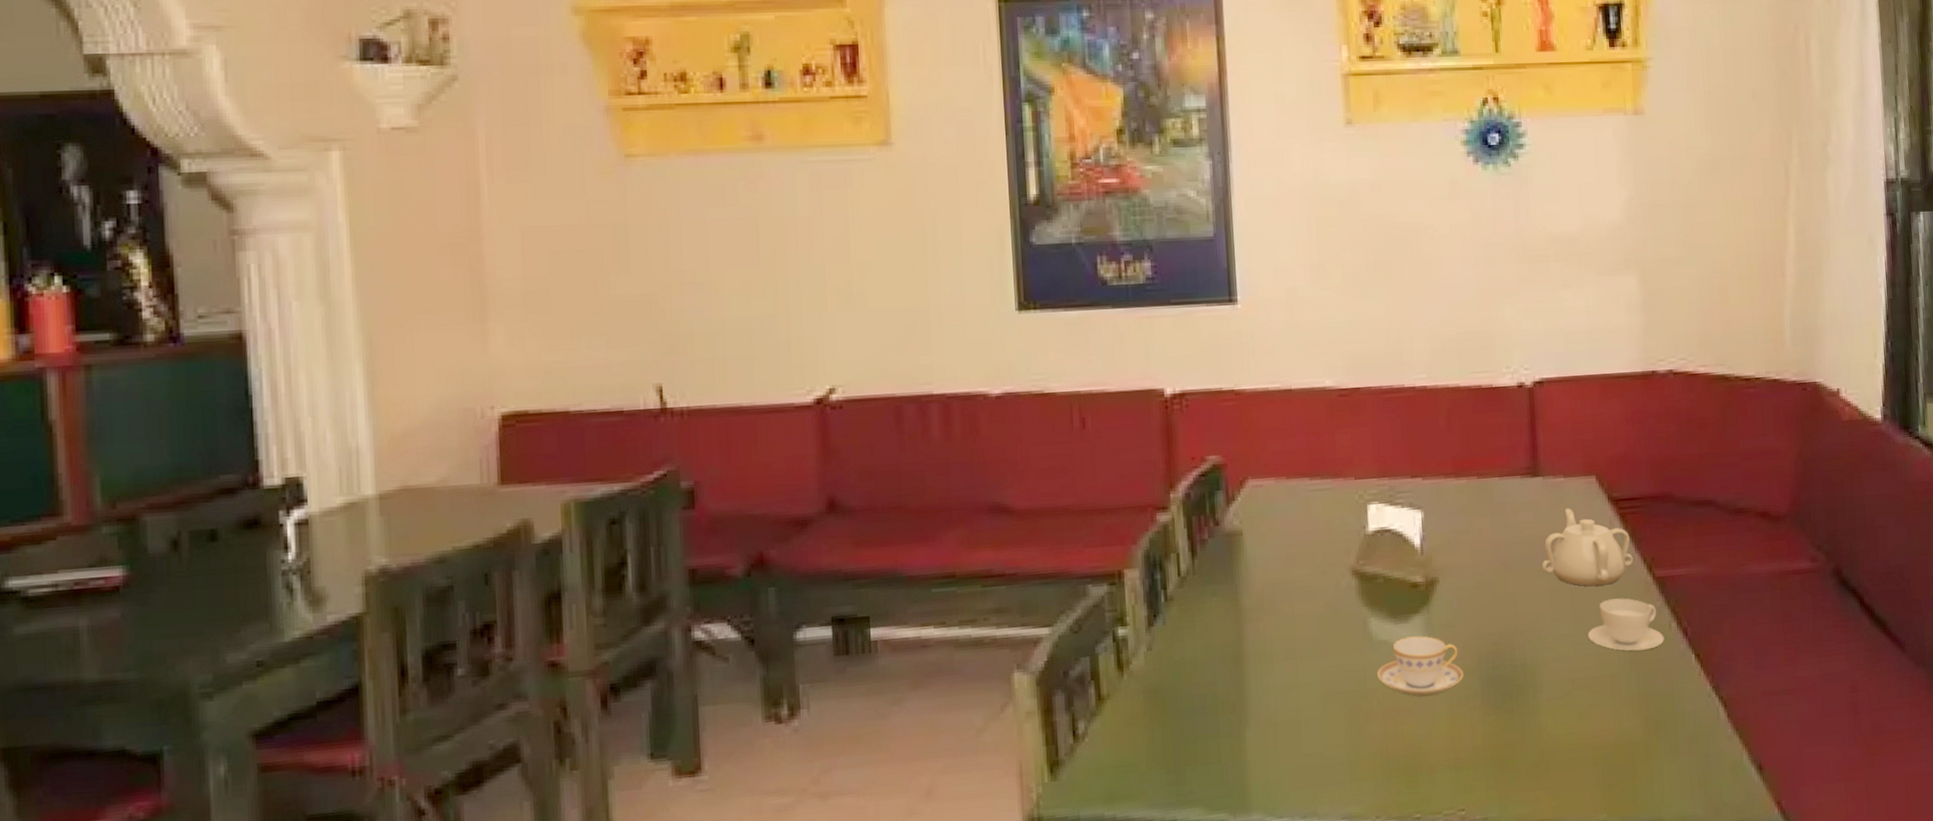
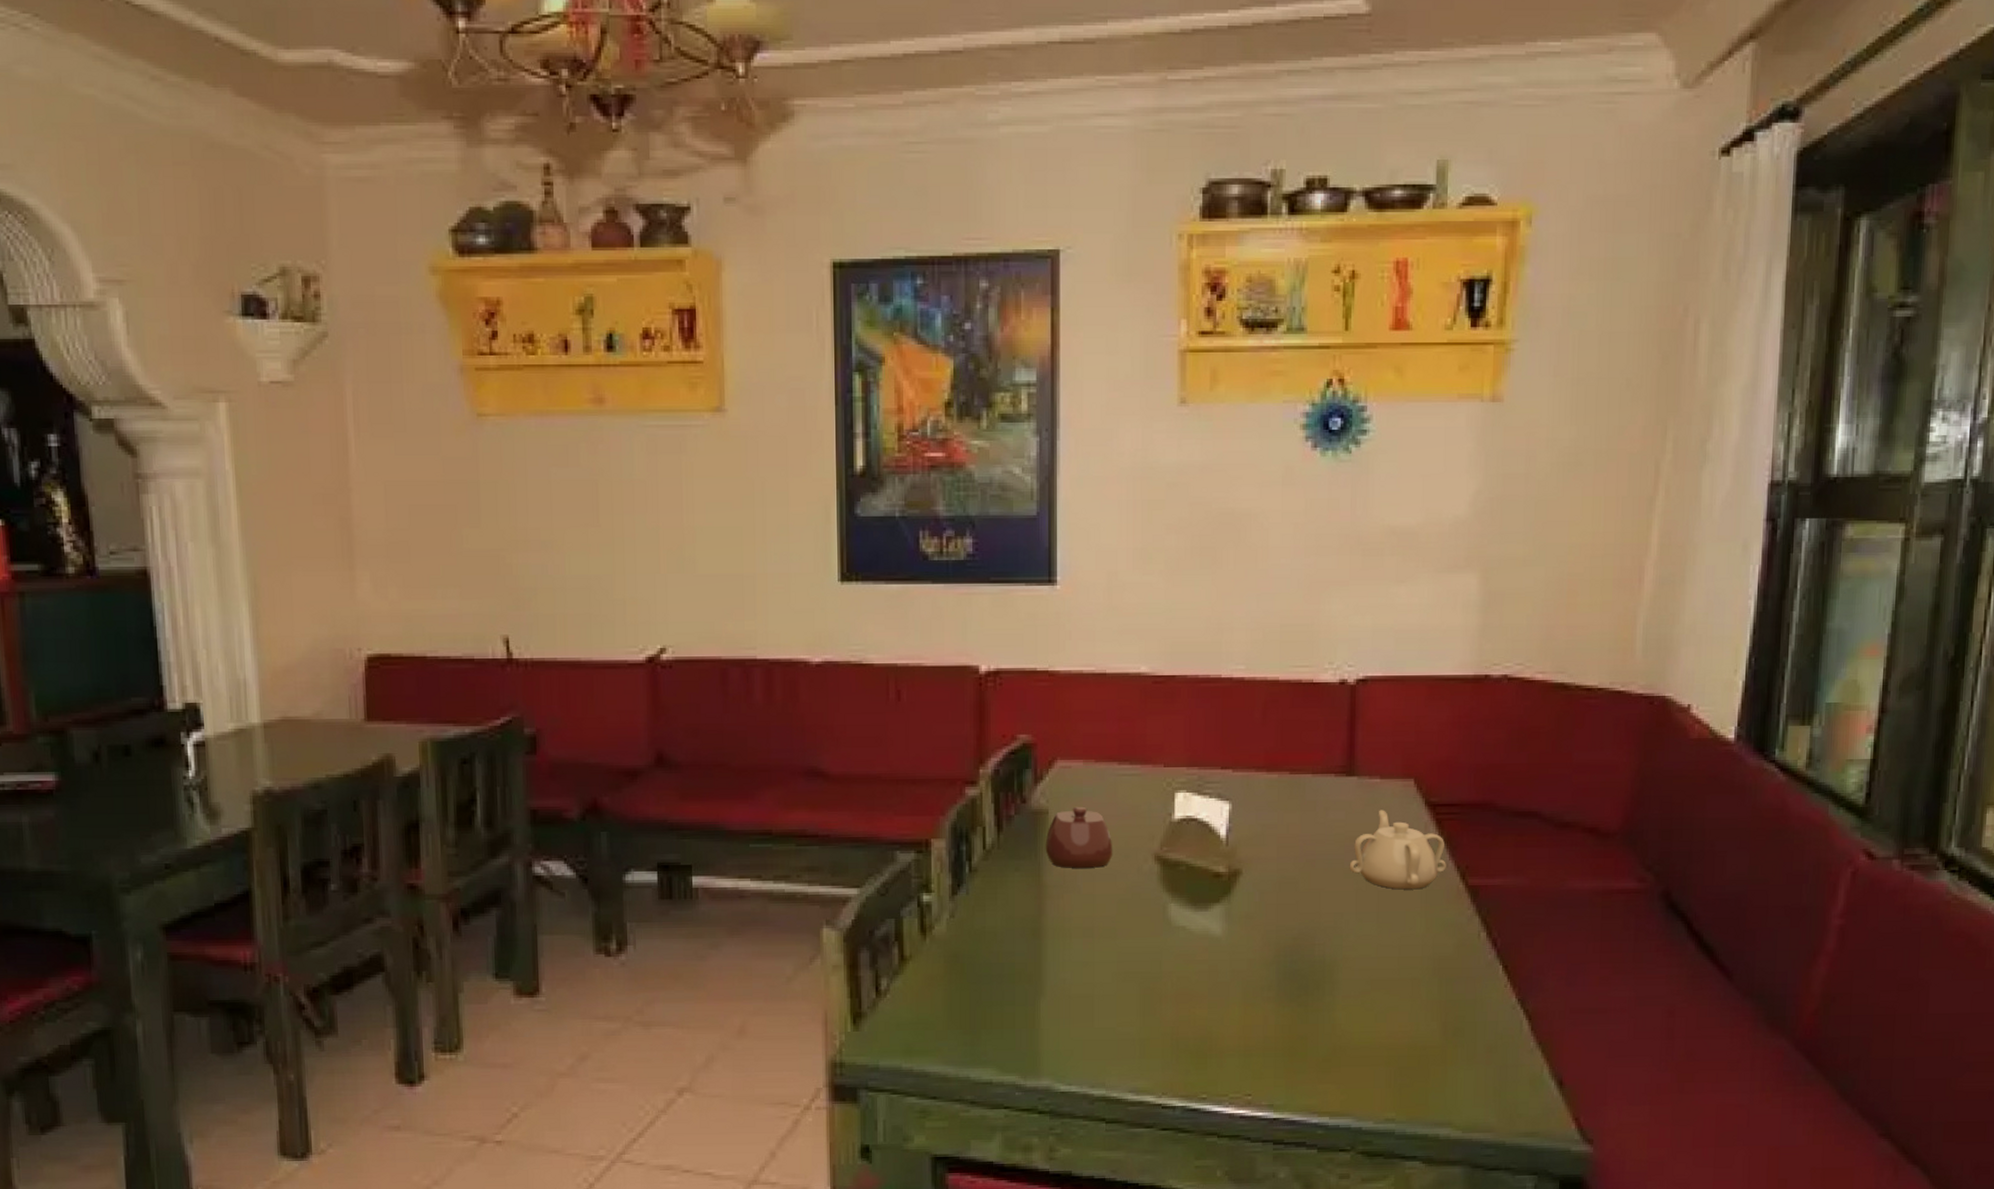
sugar bowl: none [1241,525,1310,590] -> present [1045,806,1113,868]
teacup: present [1377,635,1464,696] -> none [1173,925,1261,983]
teacup: present [1587,598,1664,651] -> none [1391,904,1472,957]

